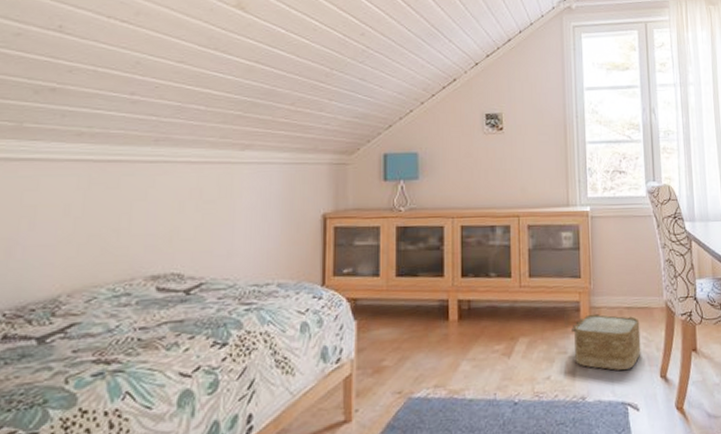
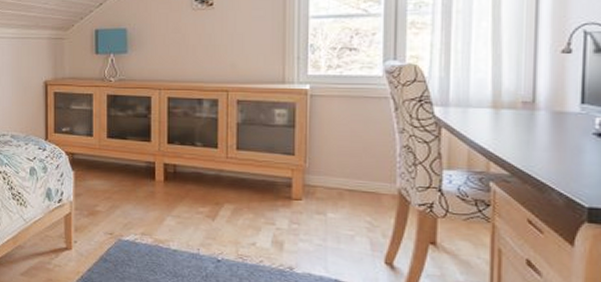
woven basket: present [572,313,641,371] -> none [281,191,363,250]

